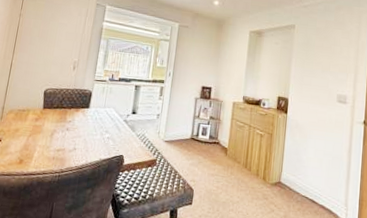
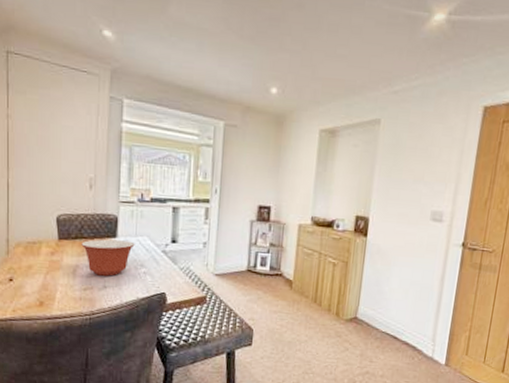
mixing bowl: none [60,109,103,140] -> present [81,239,135,276]

